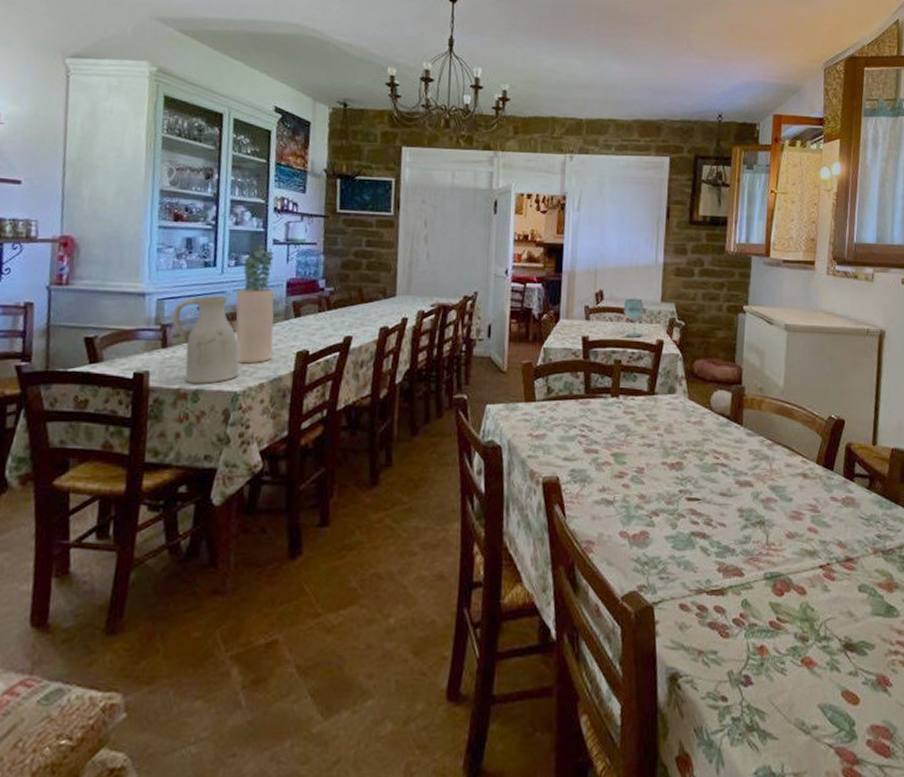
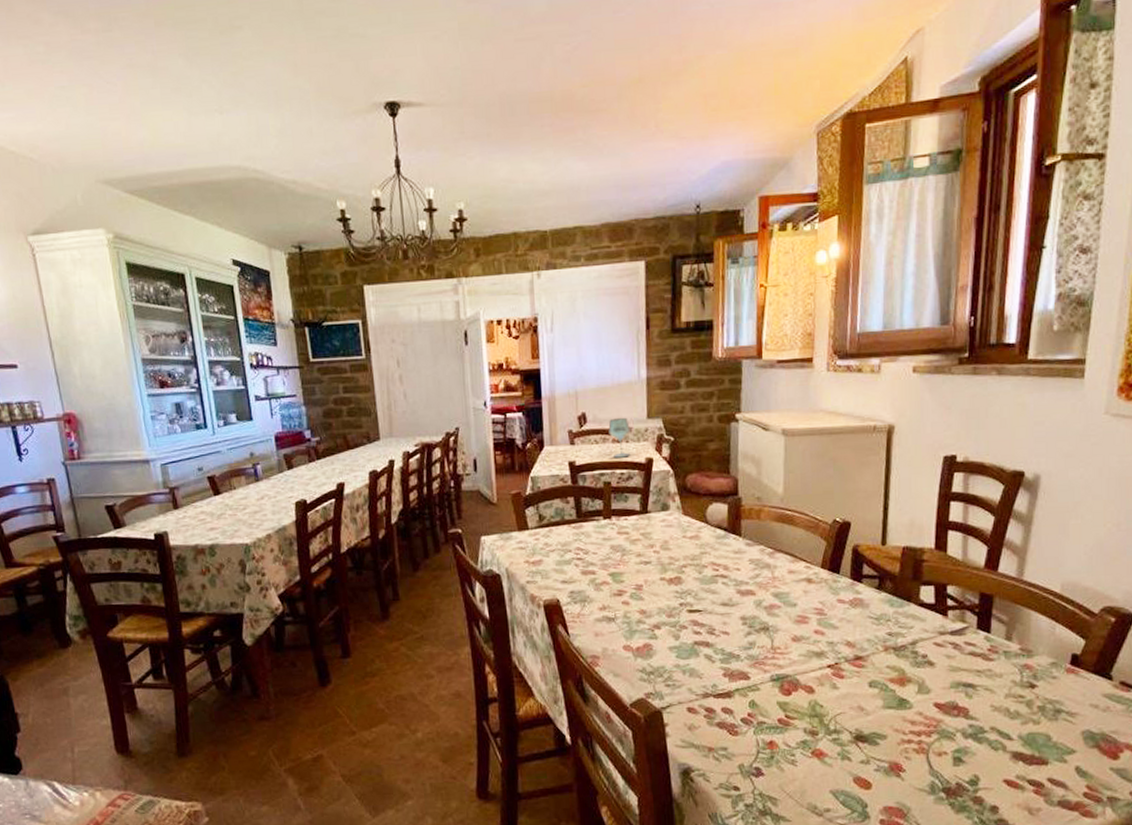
ceramic pitcher: present [172,296,239,384] -> none [177,456,247,539]
vase: present [235,241,274,364] -> none [230,399,274,518]

